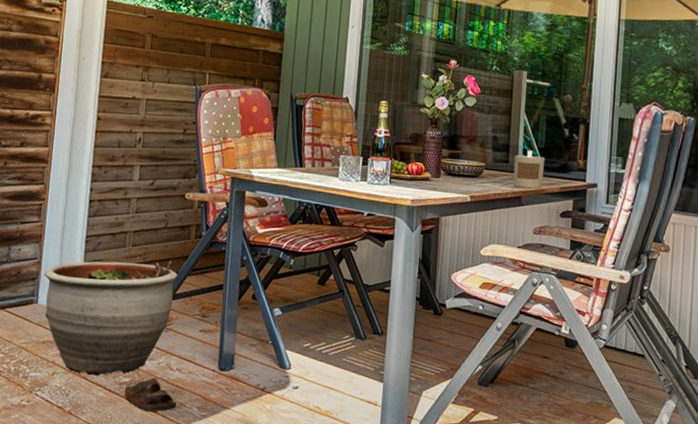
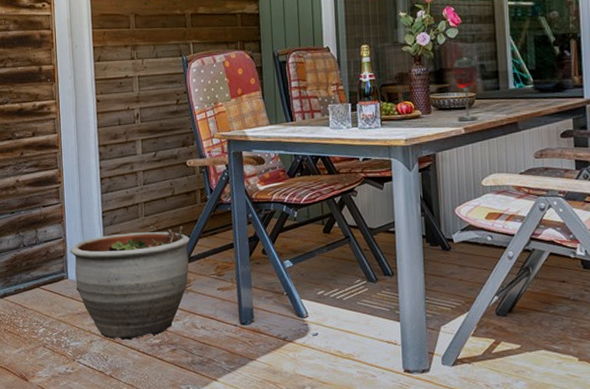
sandal: present [124,377,177,411] -> none [156,337,206,368]
wineglass: none [464,126,491,190] -> present [452,56,479,122]
candle: present [513,150,546,189] -> none [504,73,538,113]

